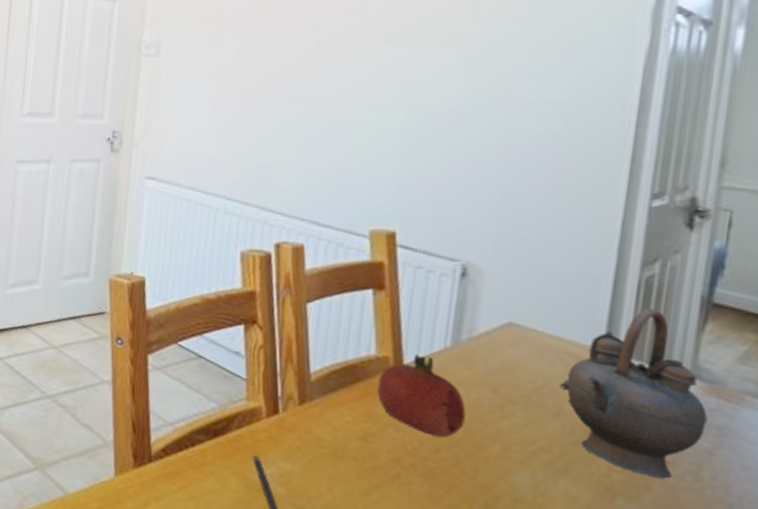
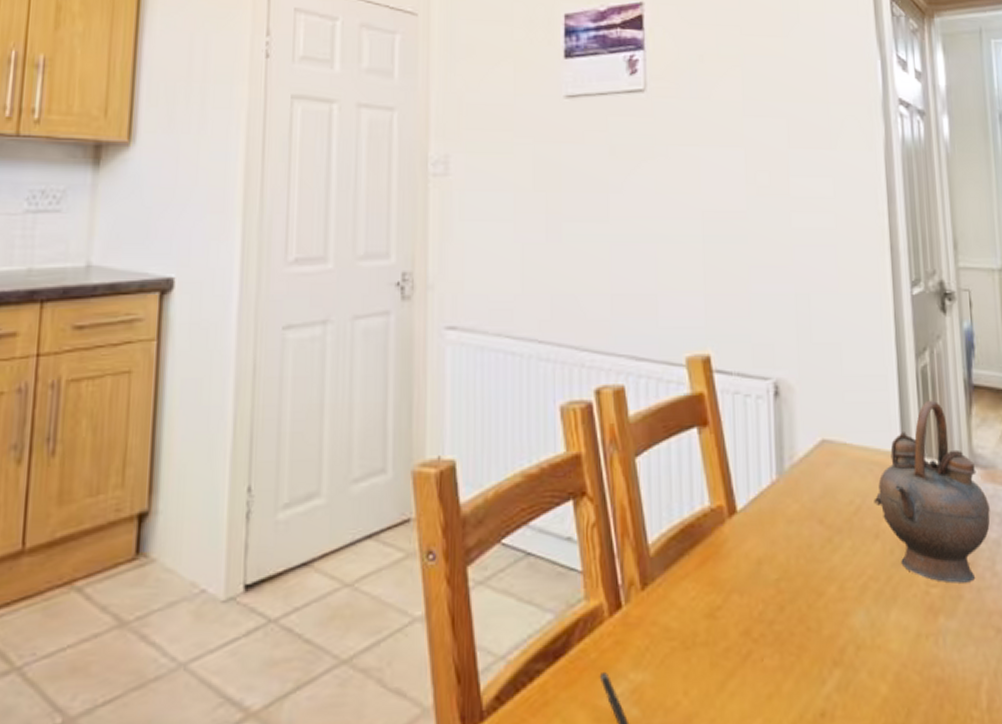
fruit: present [377,354,466,438] -> none [716,495,801,592]

